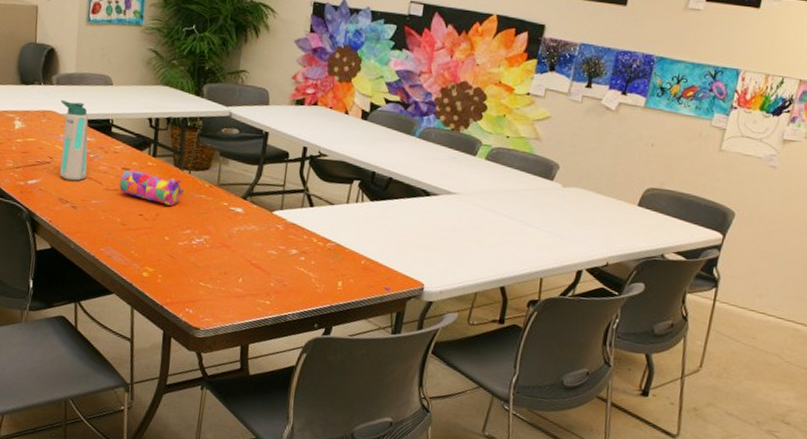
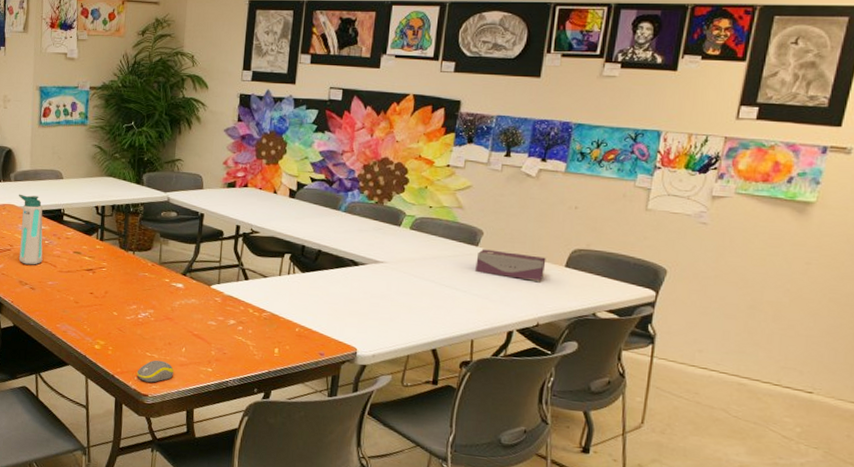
pencil case: present [119,169,185,206] -> none [71,252,130,284]
computer mouse: none [188,290,229,315] -> present [136,360,174,383]
tissue box: none [549,184,620,220] -> present [475,249,546,282]

